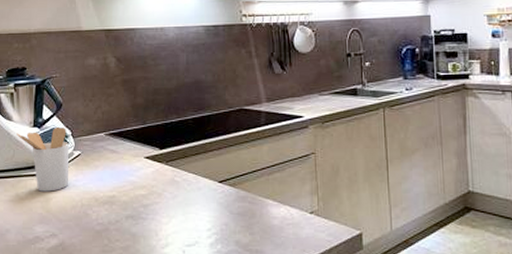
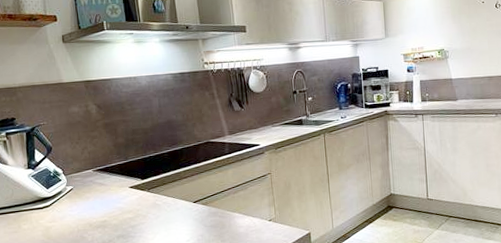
utensil holder: present [16,126,69,192] -> none [13,167,65,222]

